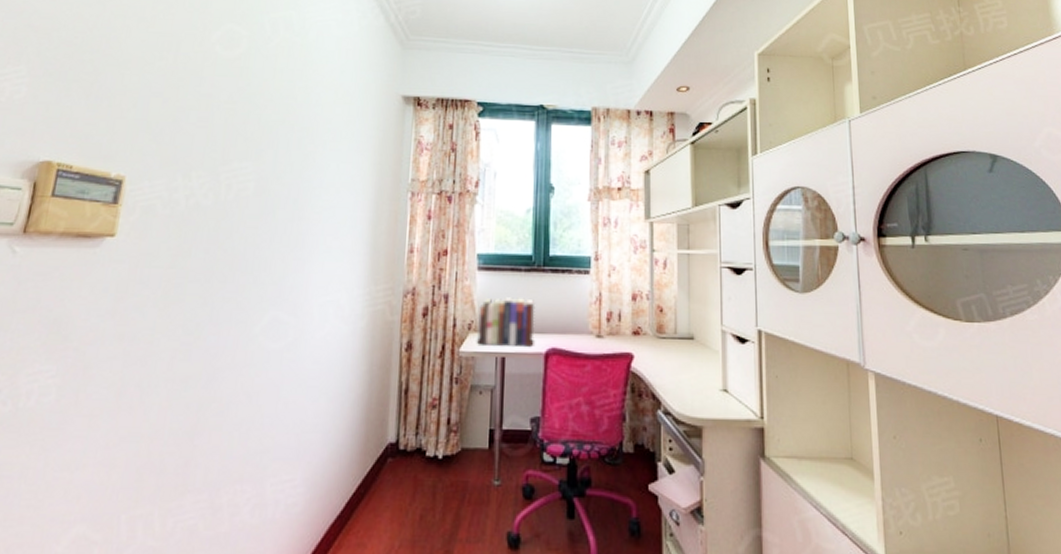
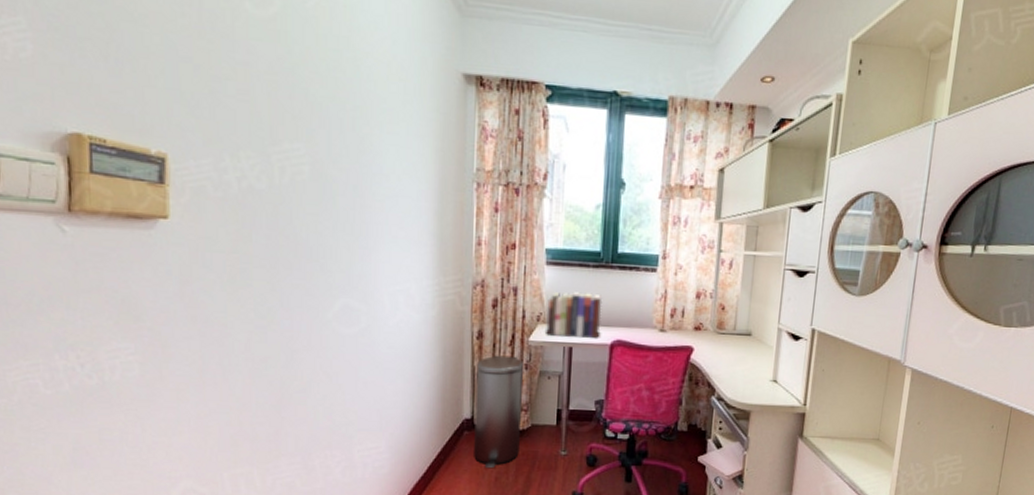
pedal bin: none [397,368,453,504] -> present [474,355,523,469]

